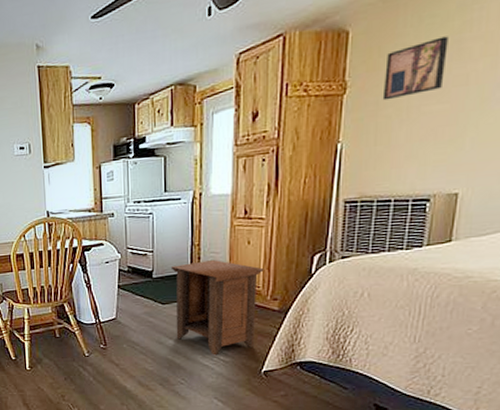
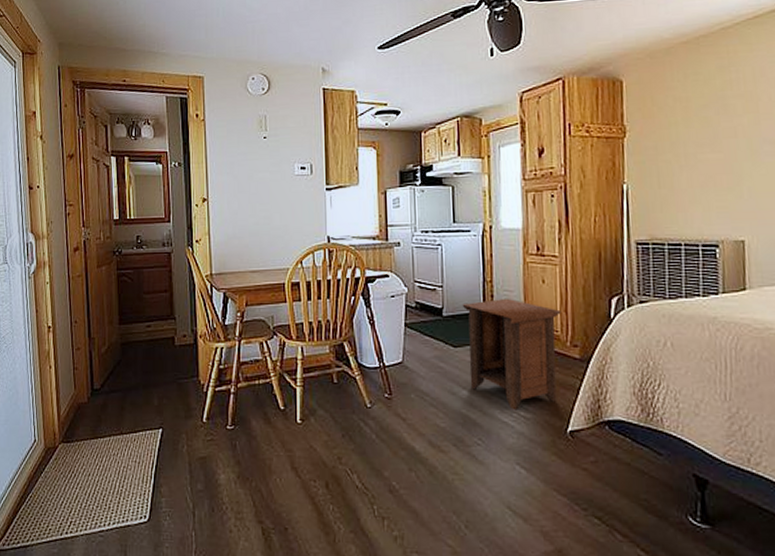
wall art: present [382,36,448,101] -> none [659,92,715,146]

